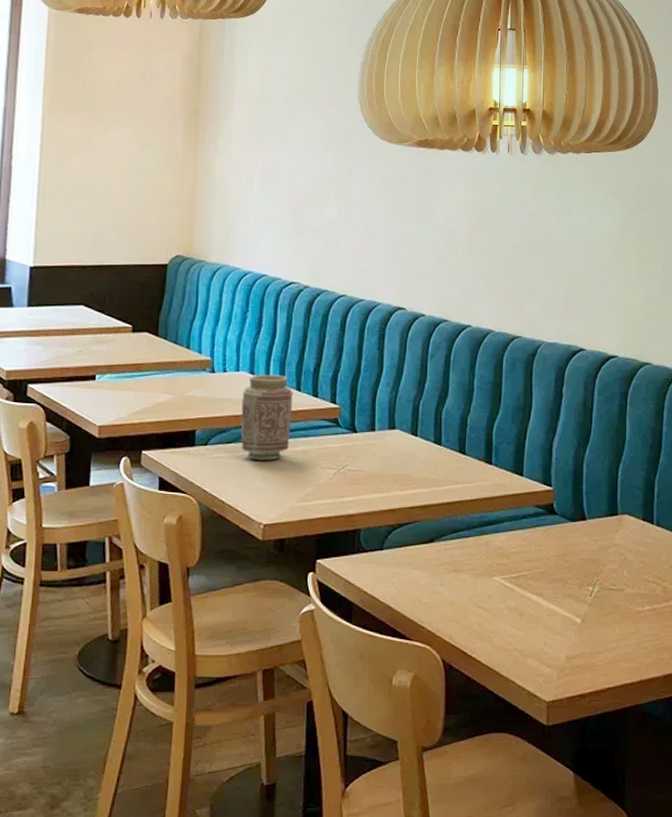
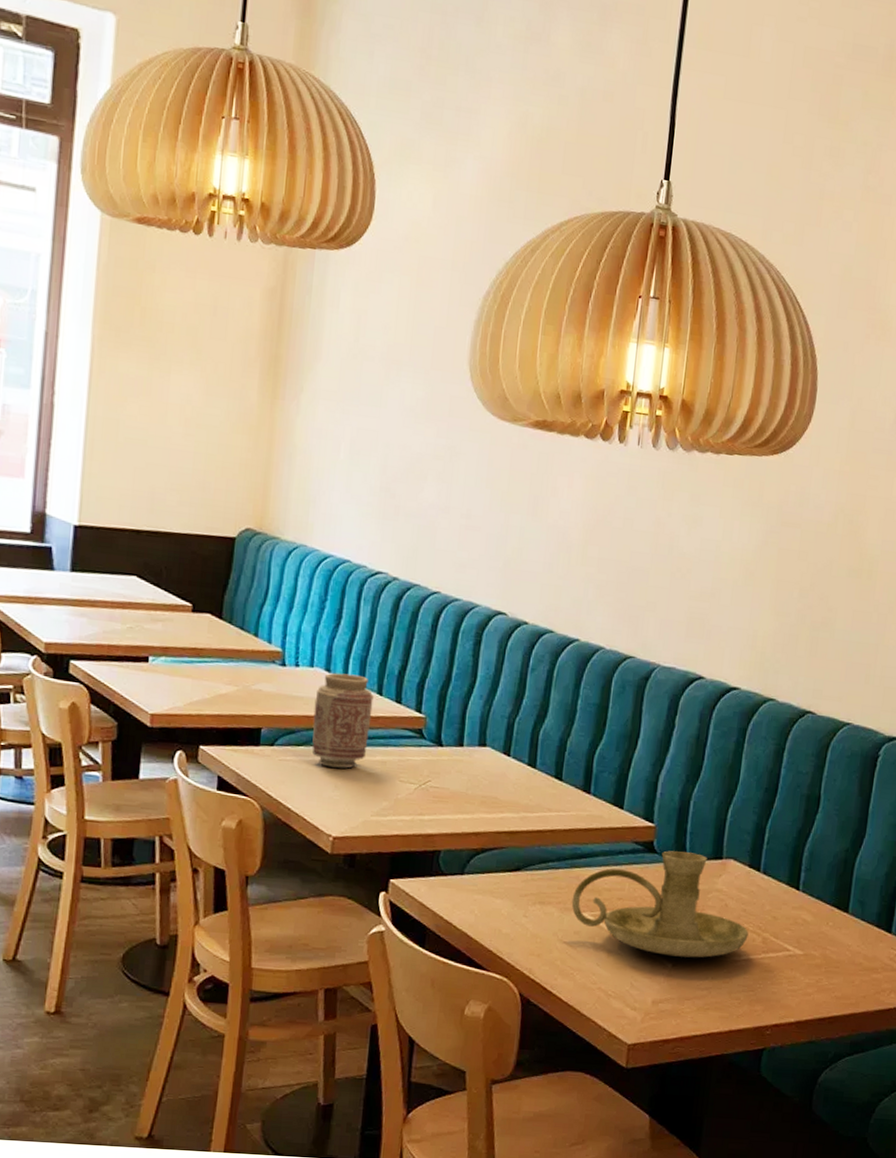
candle holder: none [483,511,649,612] -> present [571,851,749,958]

